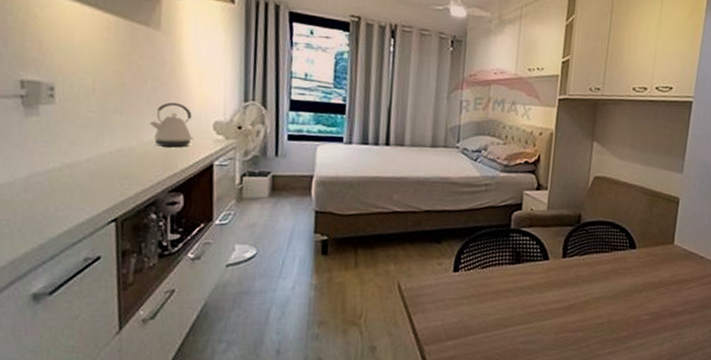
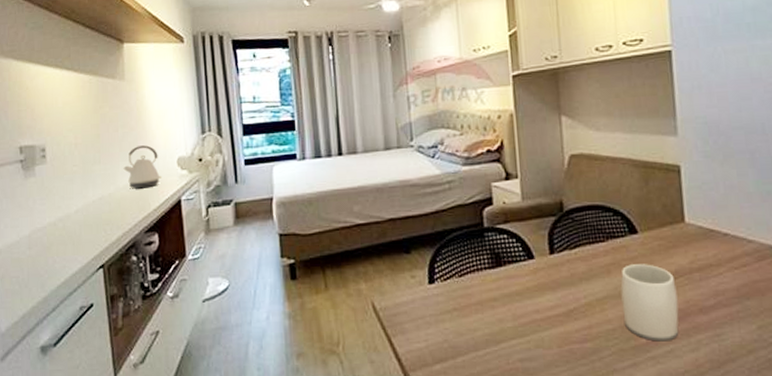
mug: none [611,273,657,336] -> present [620,264,679,342]

